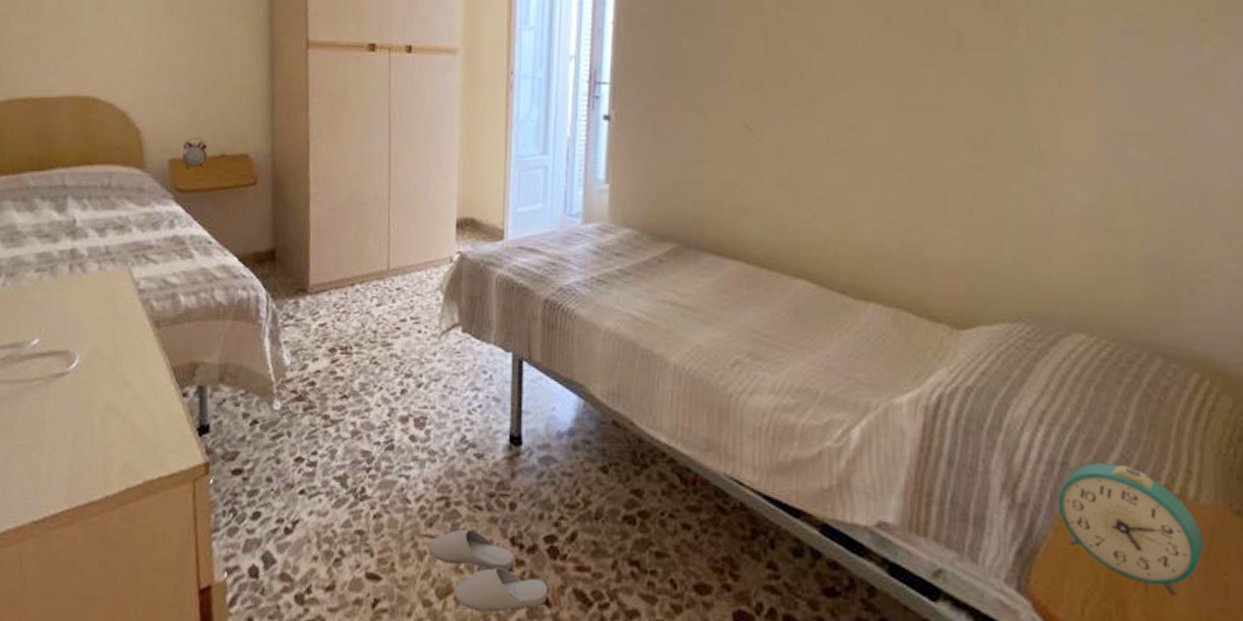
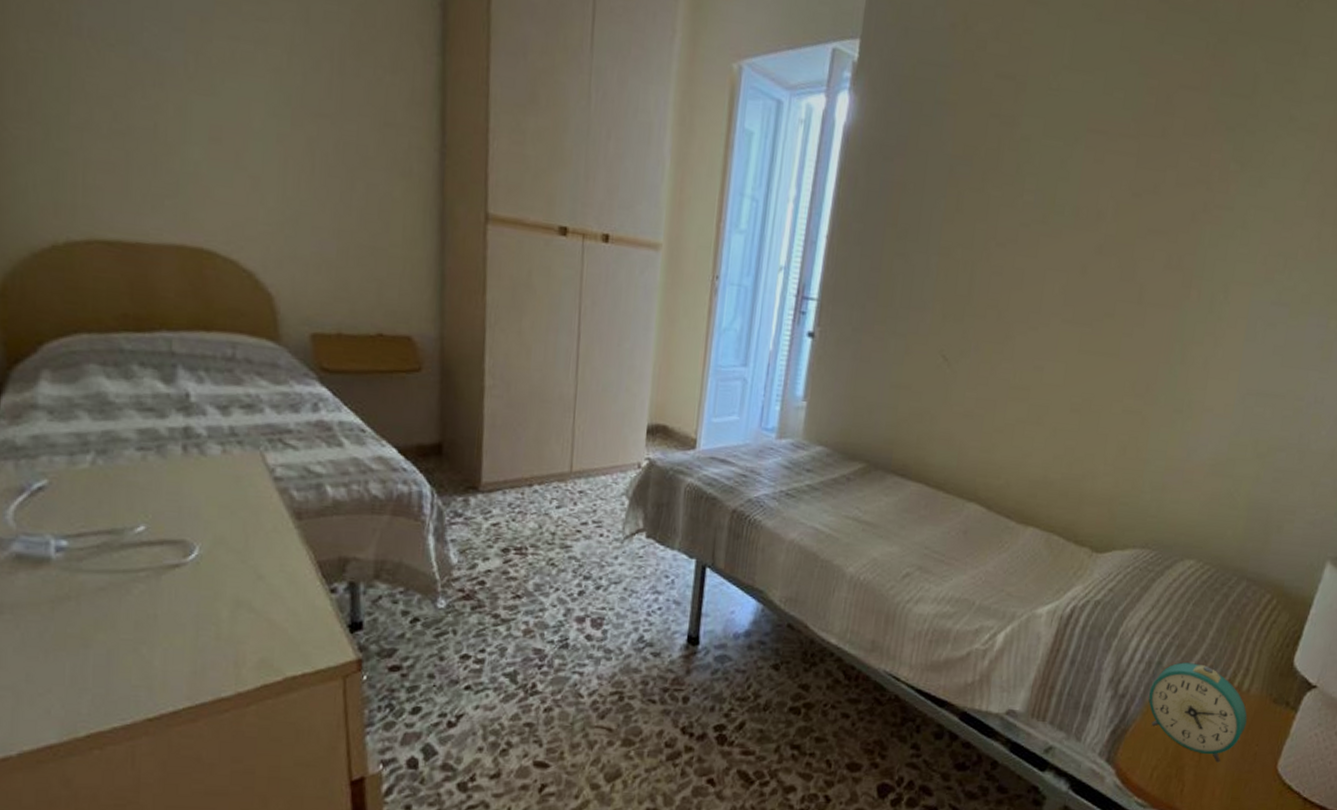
alarm clock: present [182,138,207,168] -> none [328,311,361,346]
slippers: present [429,528,549,612] -> none [599,720,714,792]

